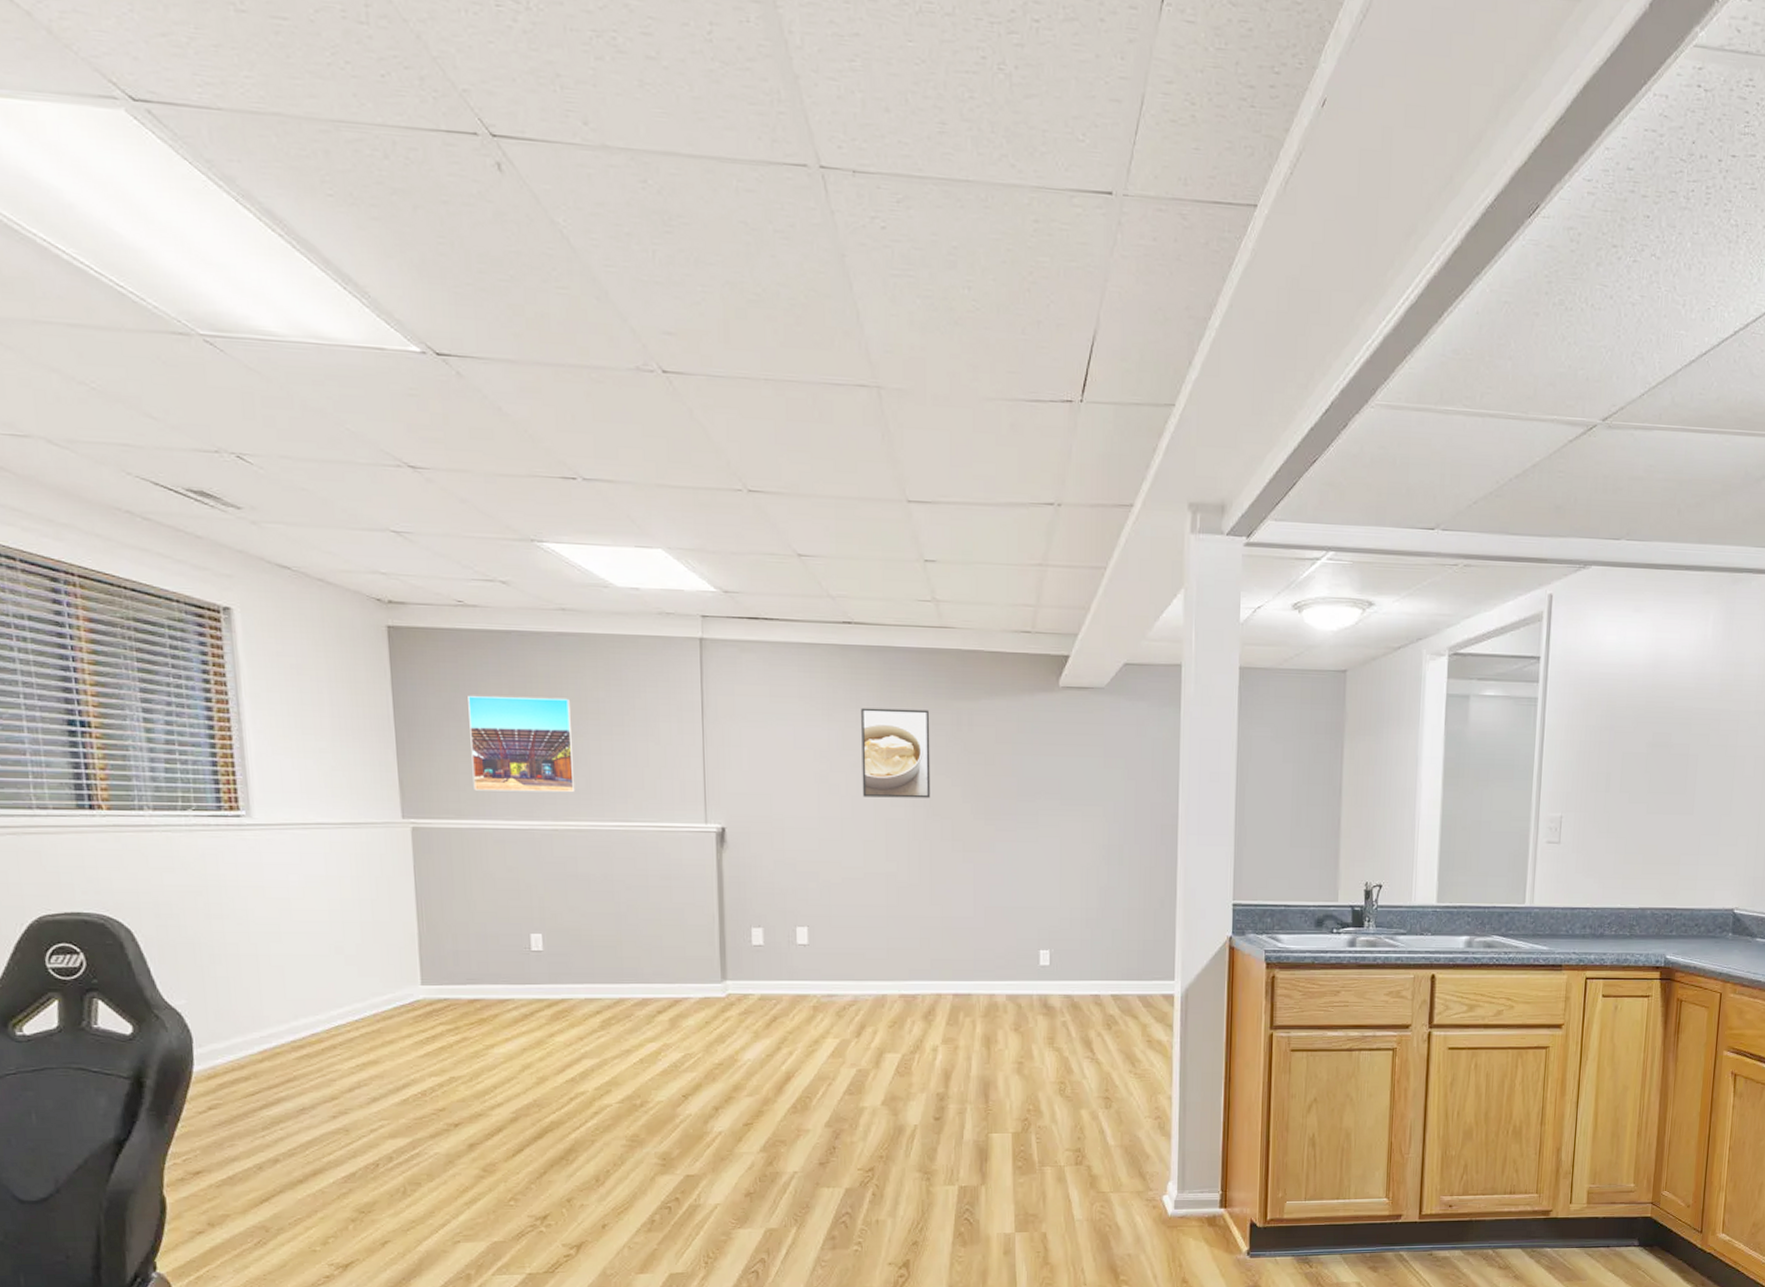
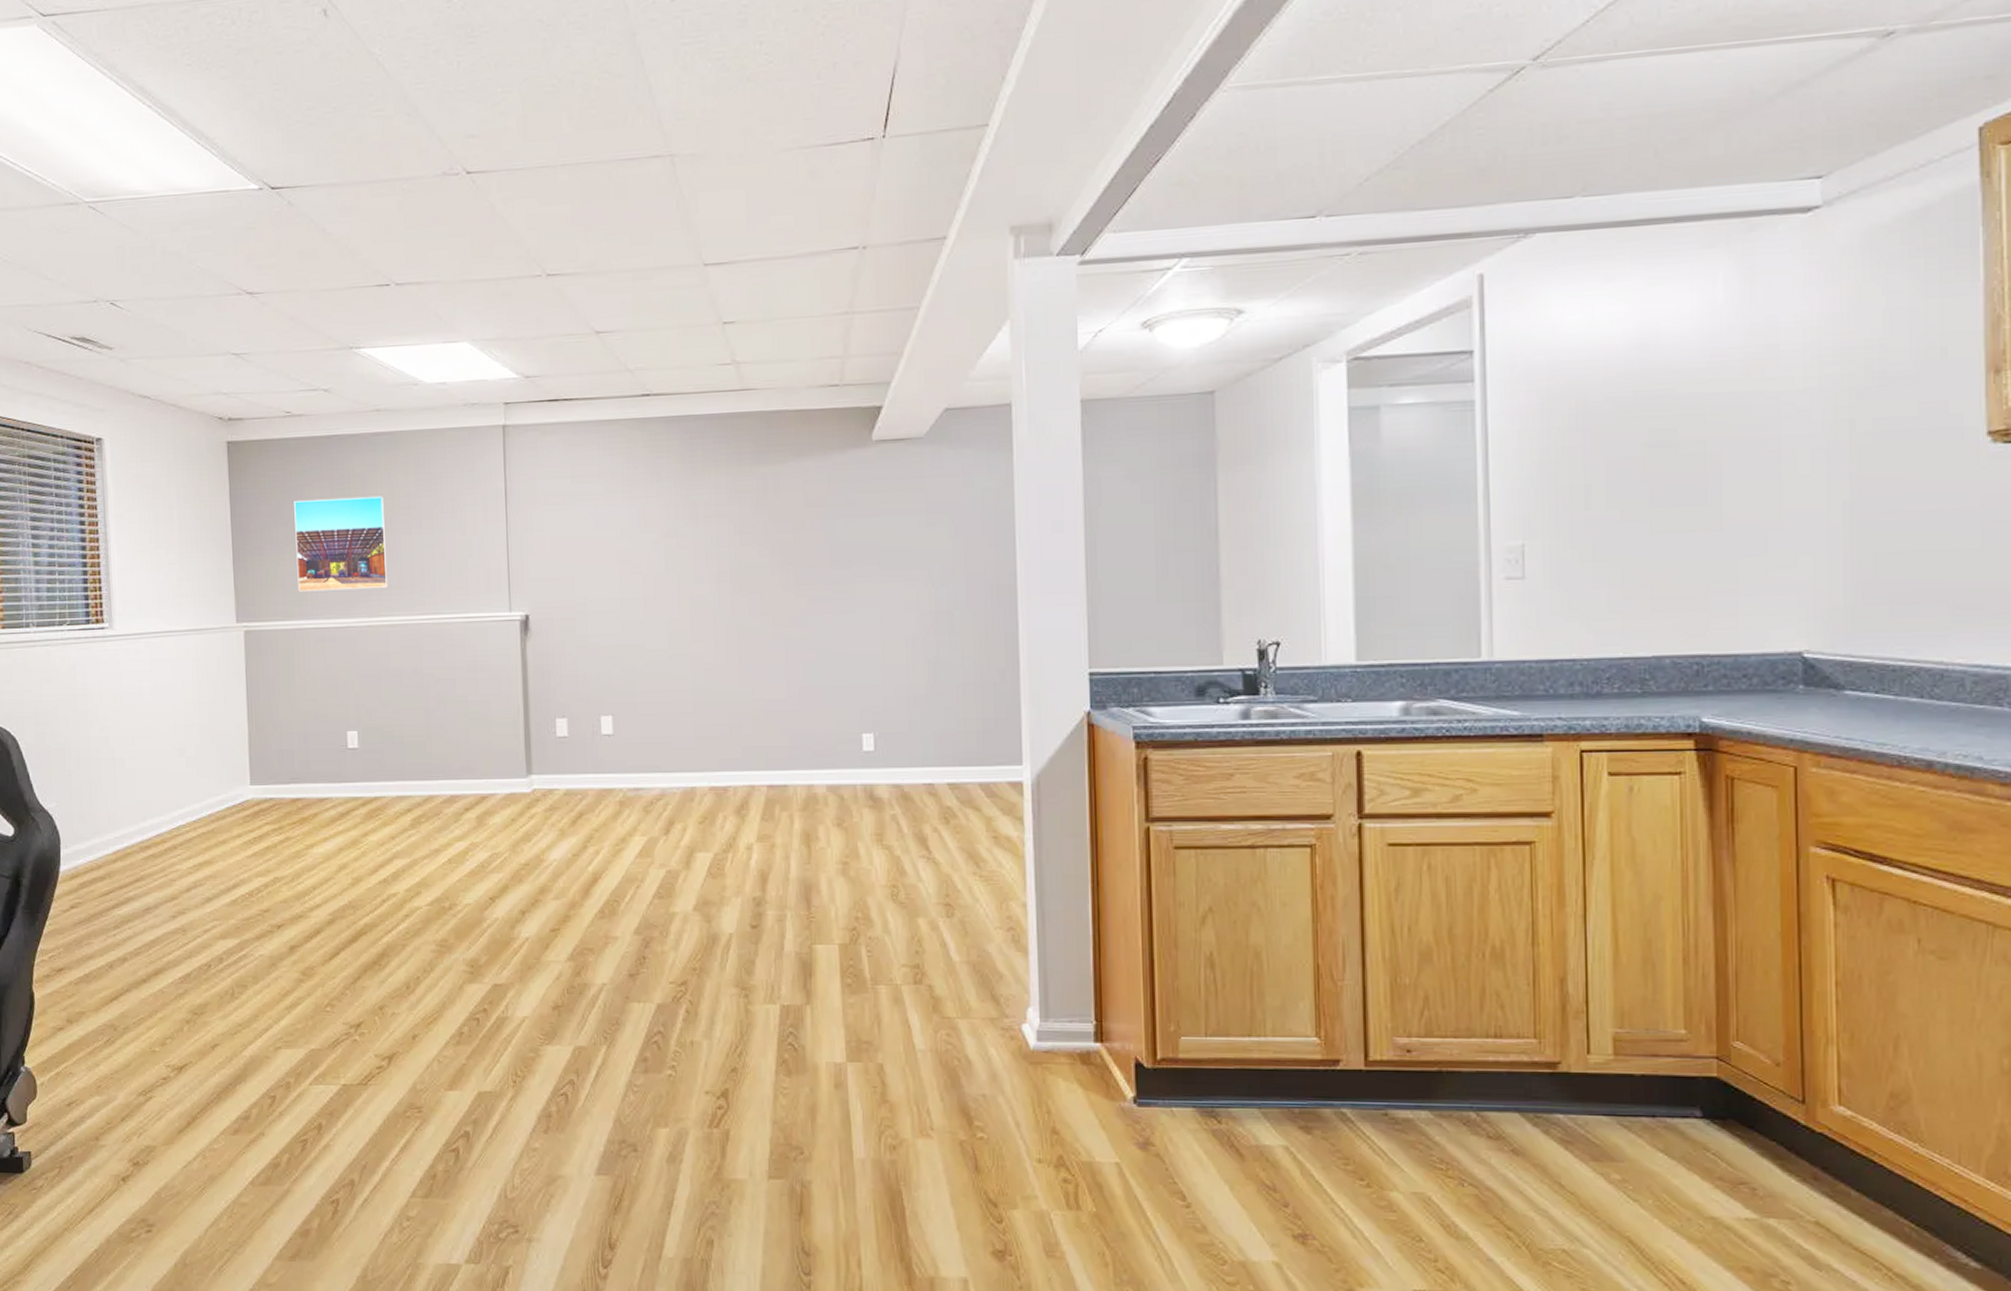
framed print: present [861,707,931,799] -> none [662,478,737,575]

